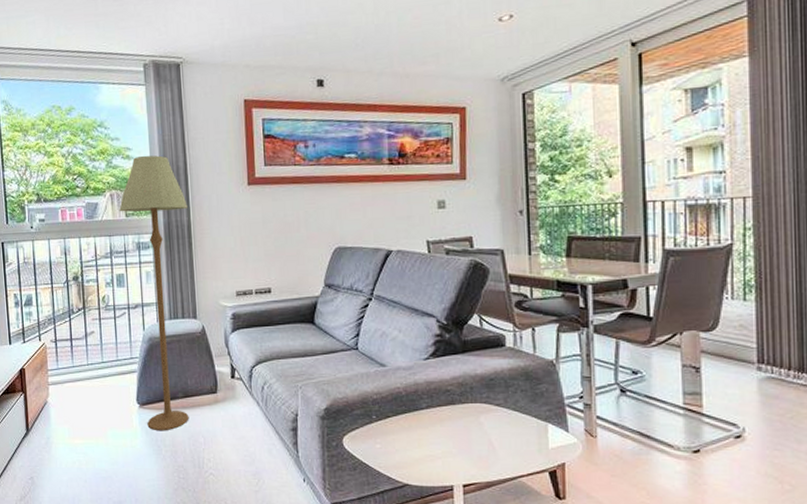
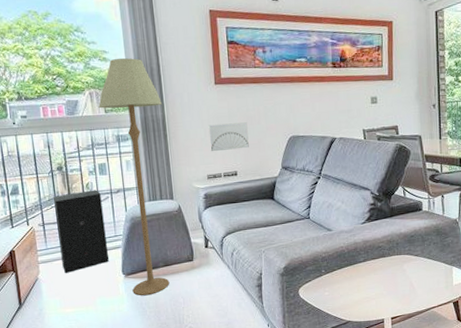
speaker: none [67,304,123,398] -> present [52,190,109,273]
wall art: none [239,230,286,264] -> present [208,122,249,152]

